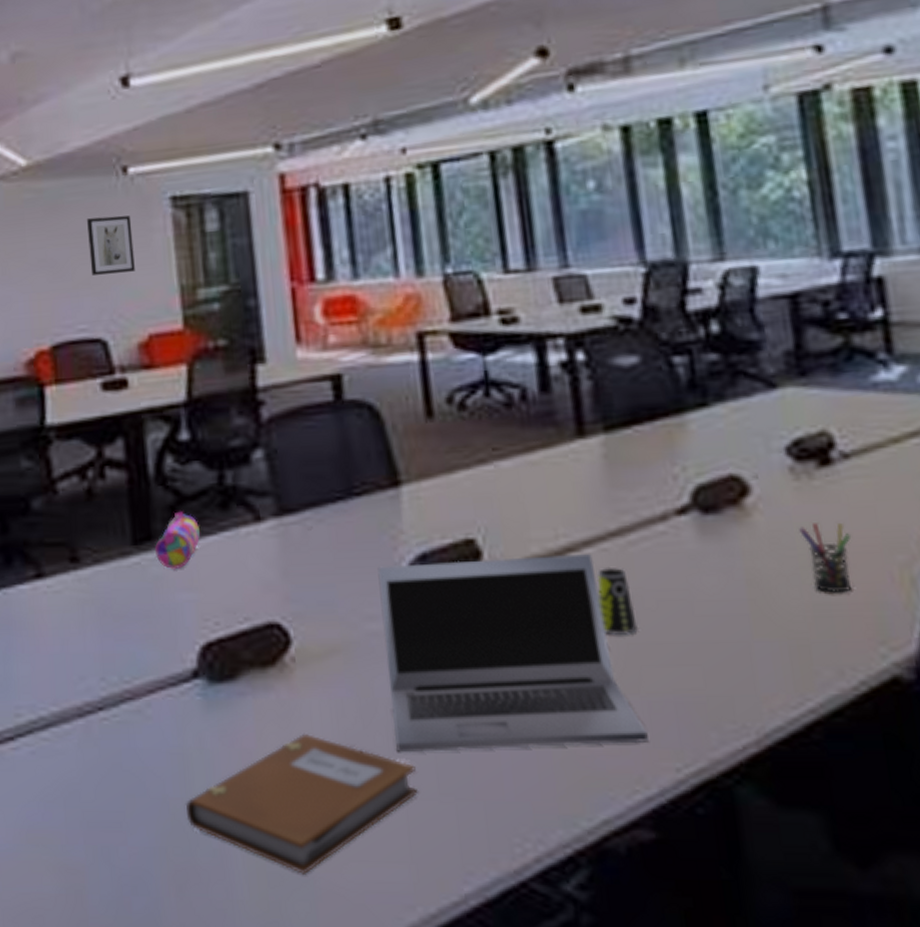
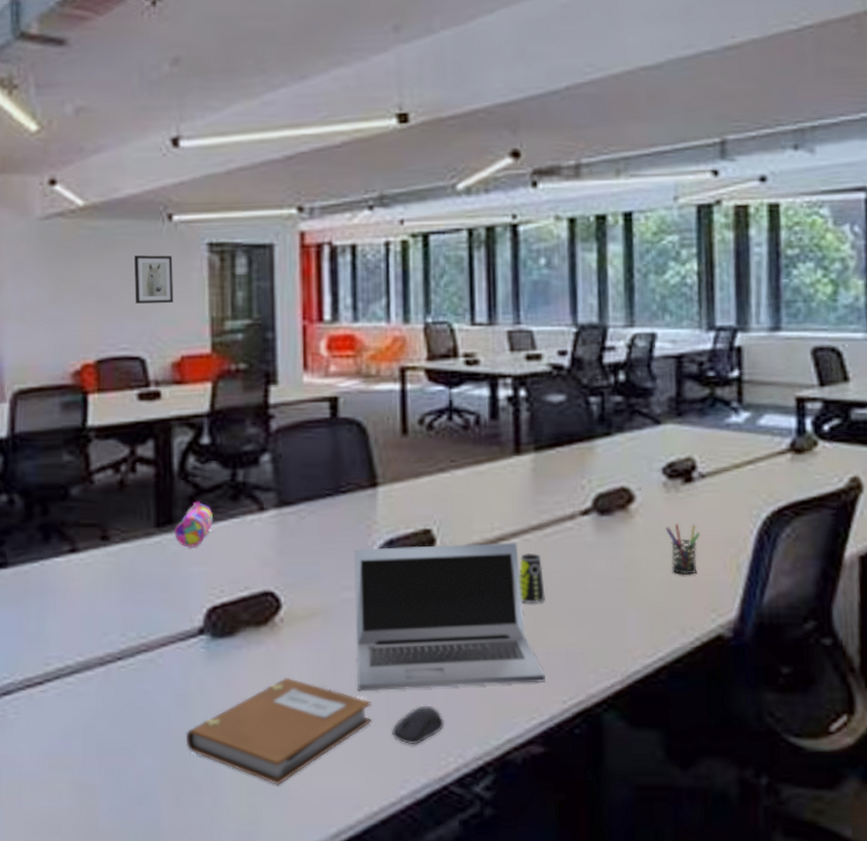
computer mouse: none [446,772,515,826] -> present [392,705,444,745]

